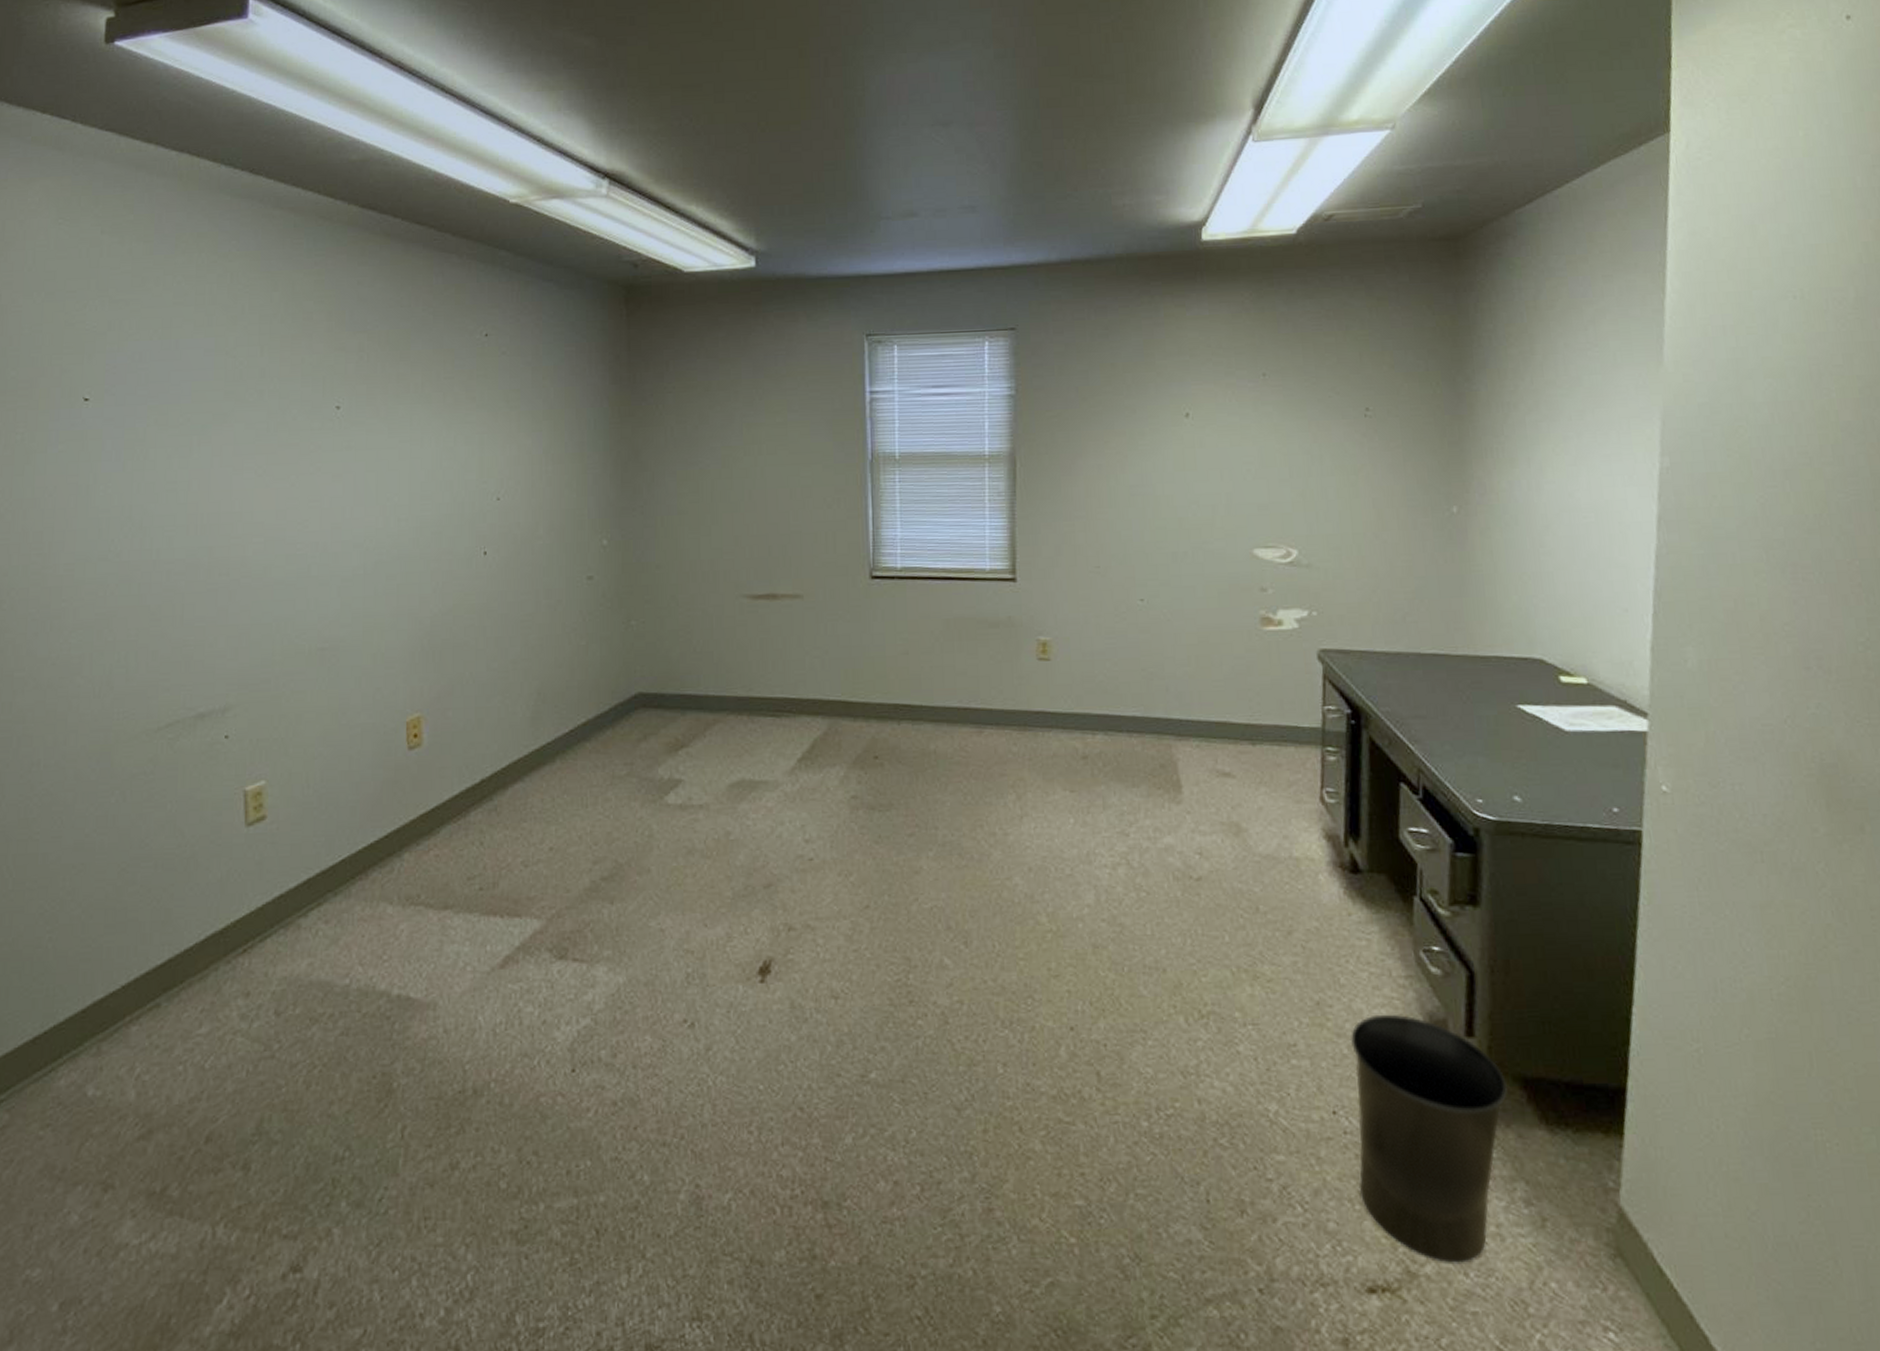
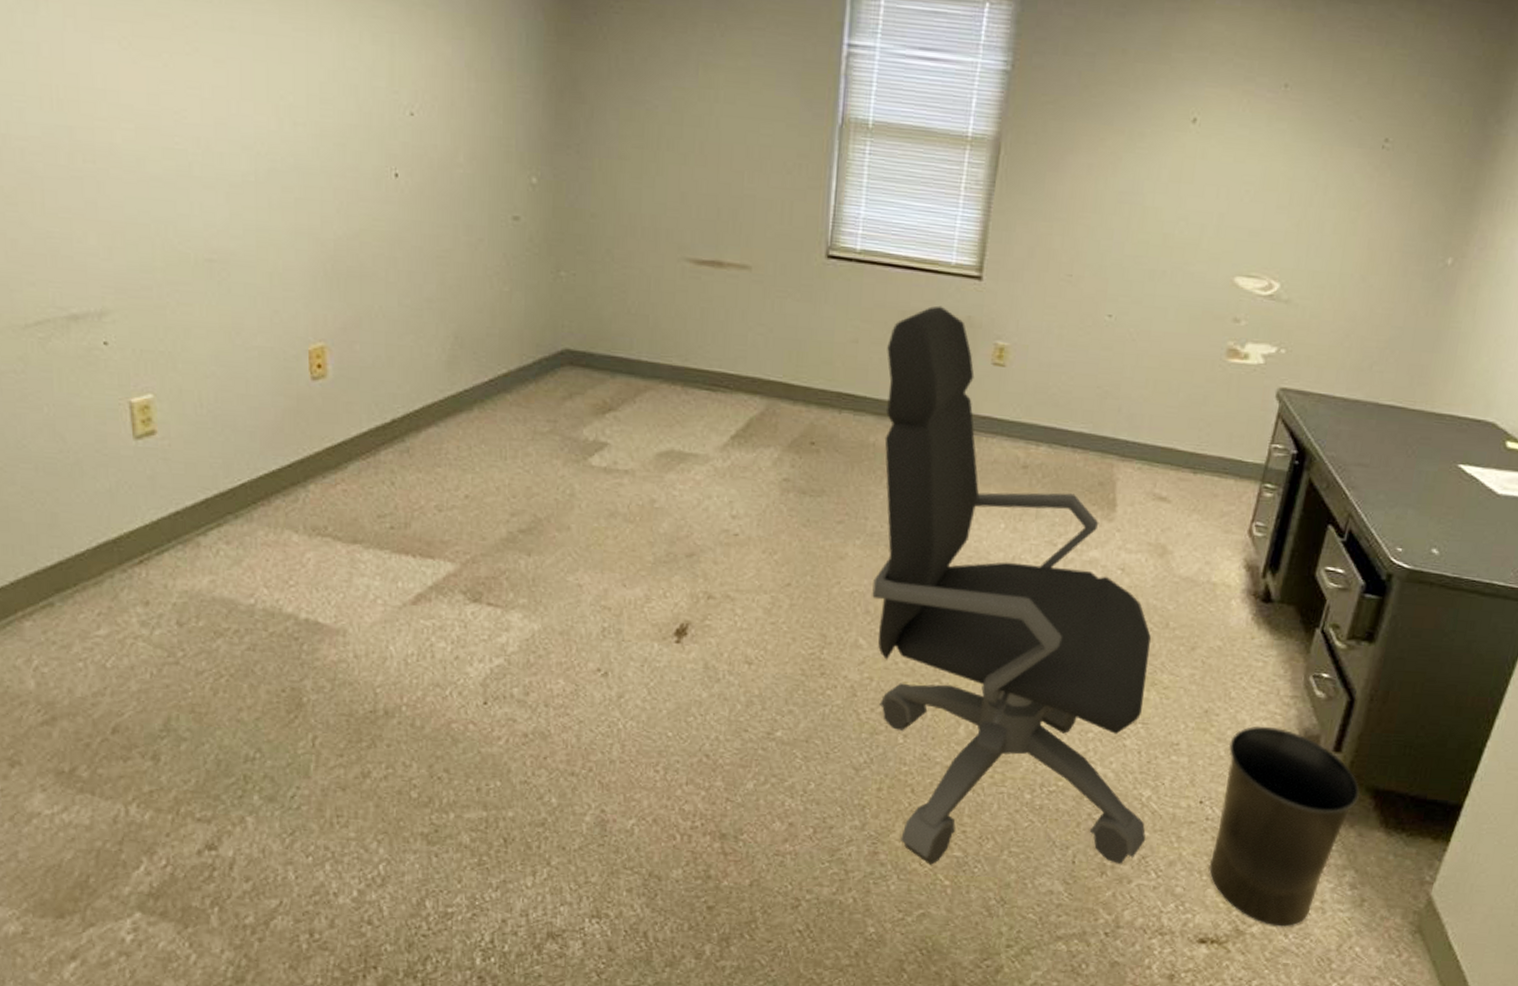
office chair: none [936,610,1283,1219] -> present [872,305,1151,865]

